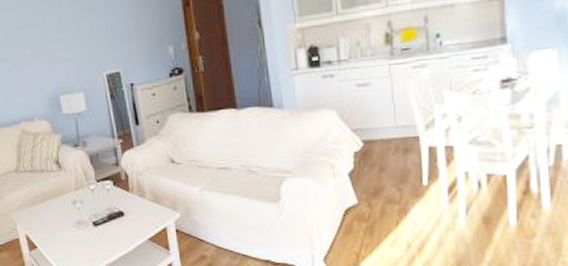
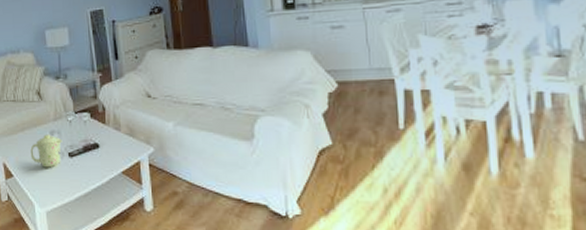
mug: none [53,204,86,238] -> present [30,134,63,168]

